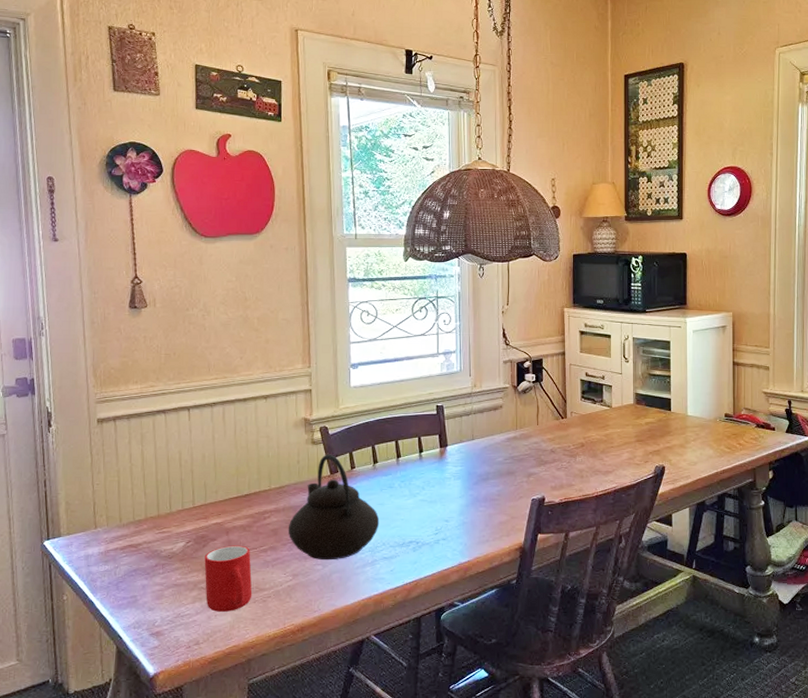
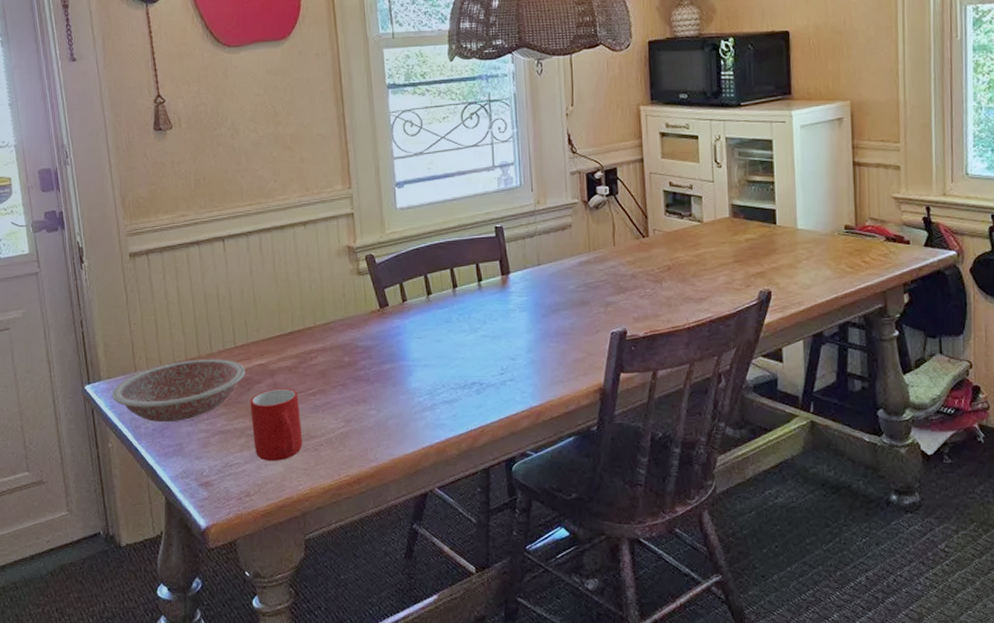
bowl: none [70,518,202,577] -> present [112,359,245,423]
teapot: present [288,454,380,561] -> none [337,285,438,405]

